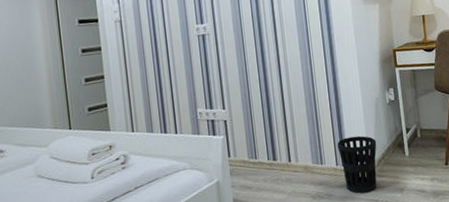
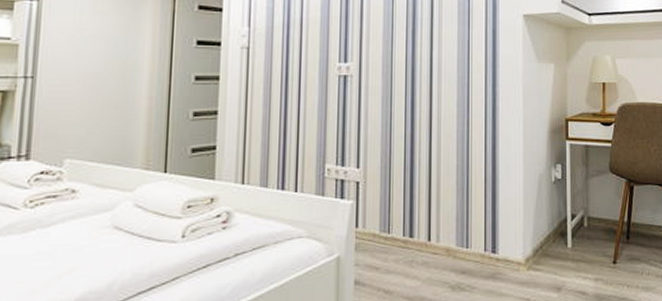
wastebasket: present [337,135,377,194] -> none [489,217,535,289]

